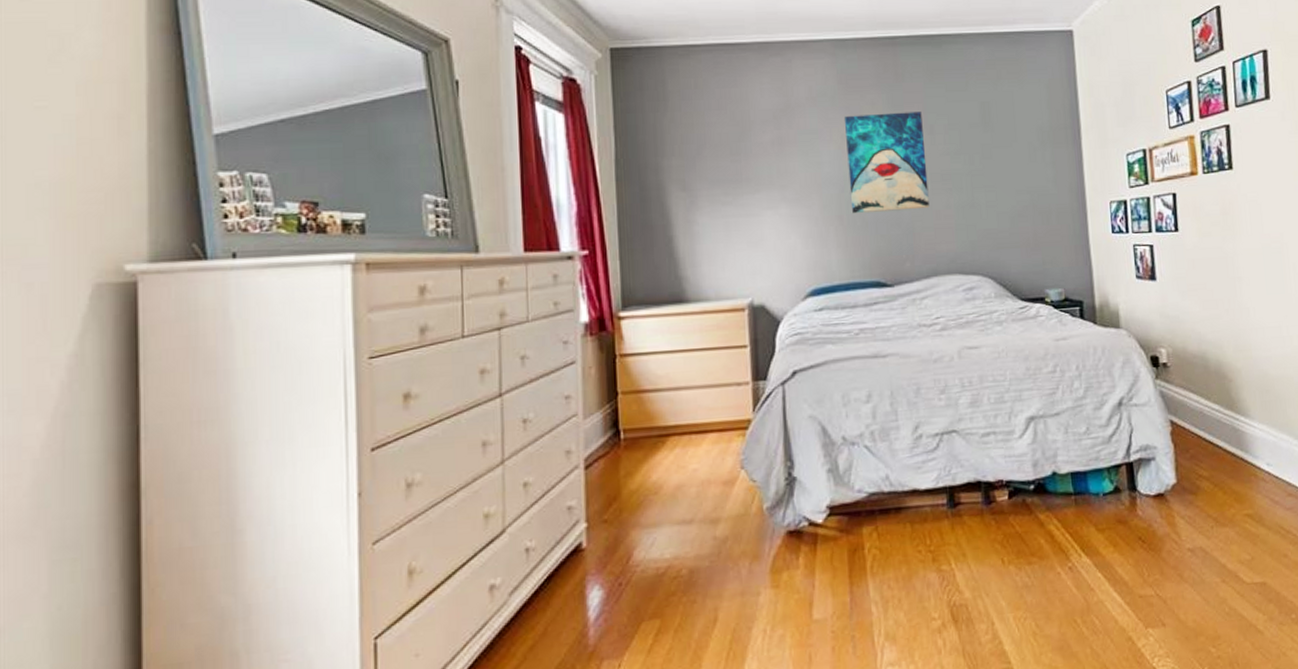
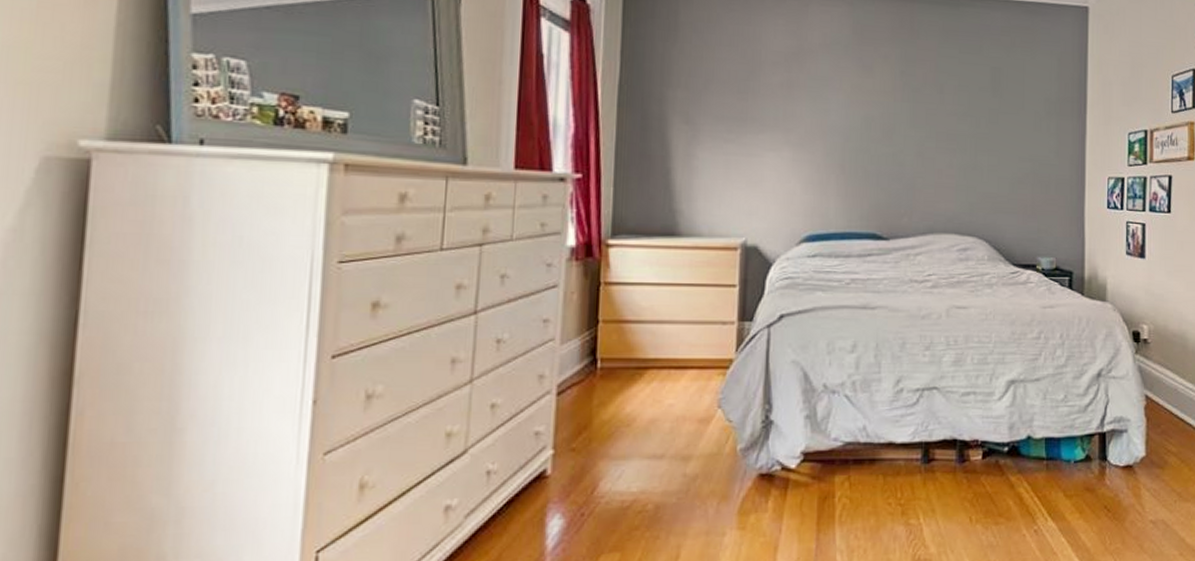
wall art: present [843,112,930,214] -> none [854,66,934,166]

